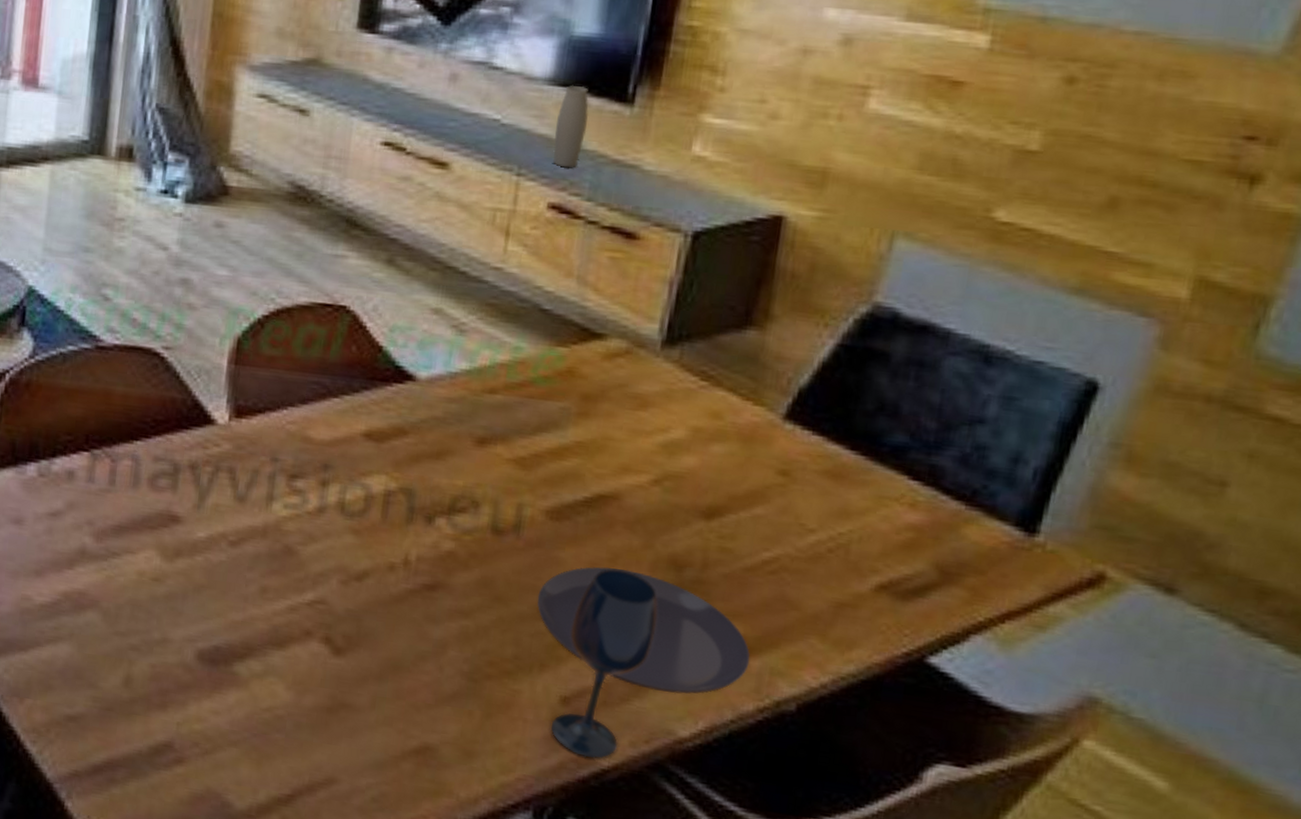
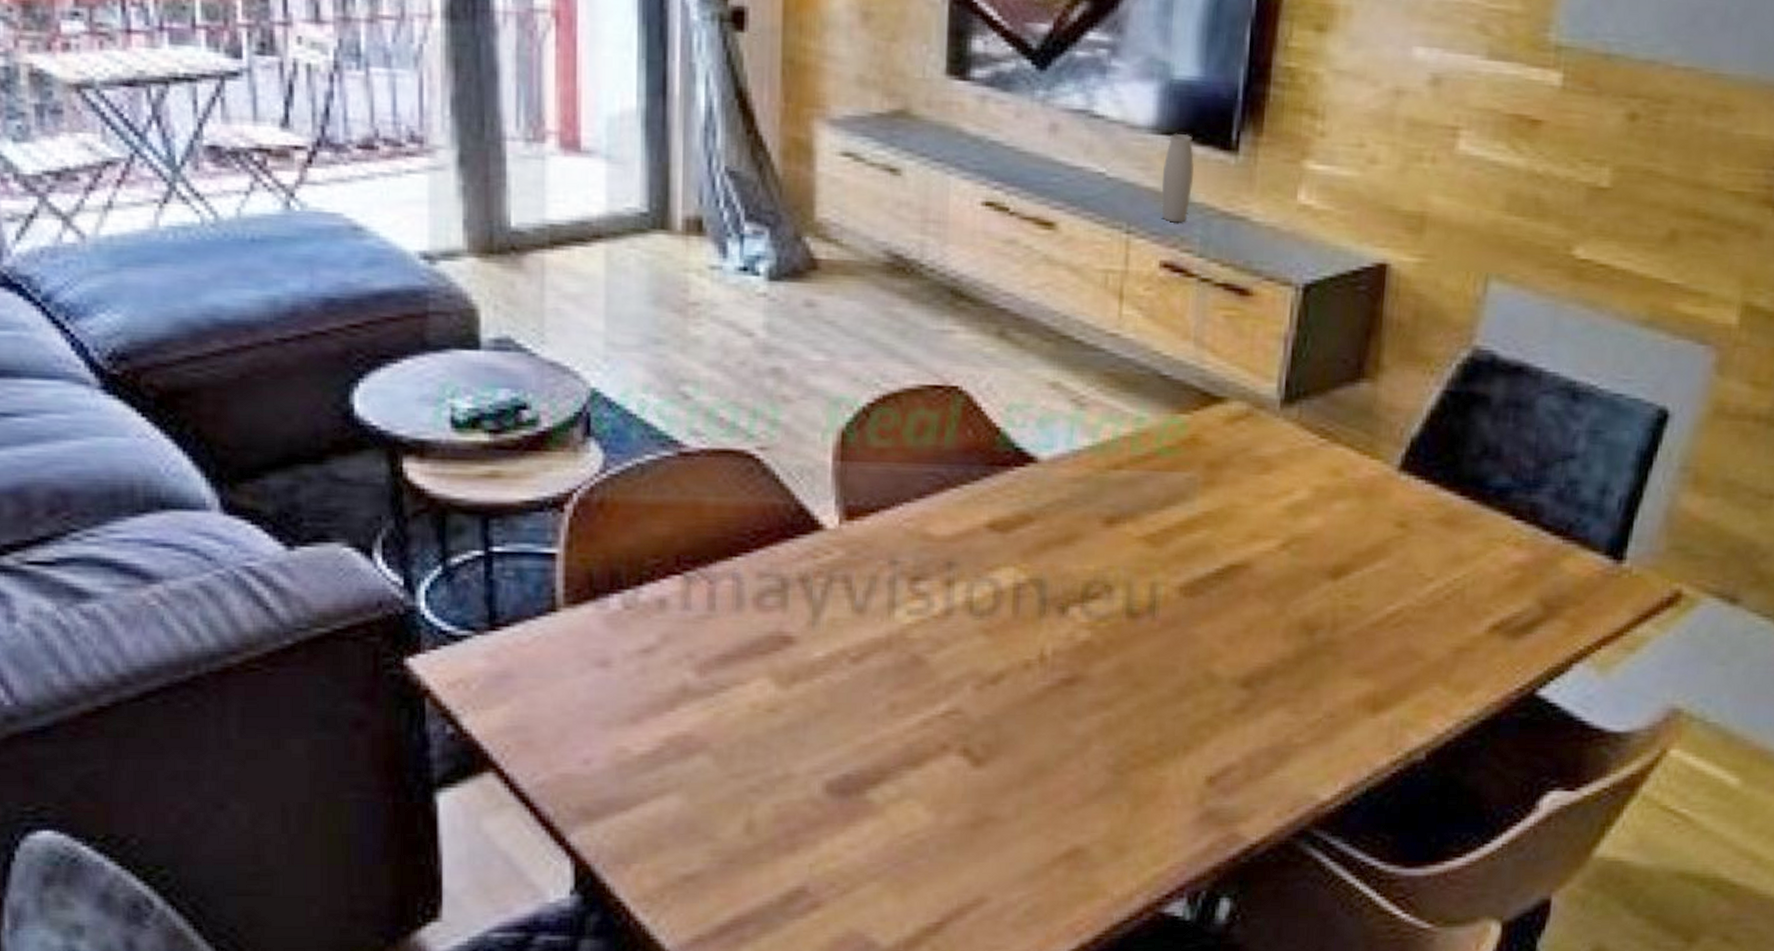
plate: present [537,567,750,694] -> none [1177,638,1382,759]
wineglass: present [550,569,658,759] -> none [1198,640,1294,835]

